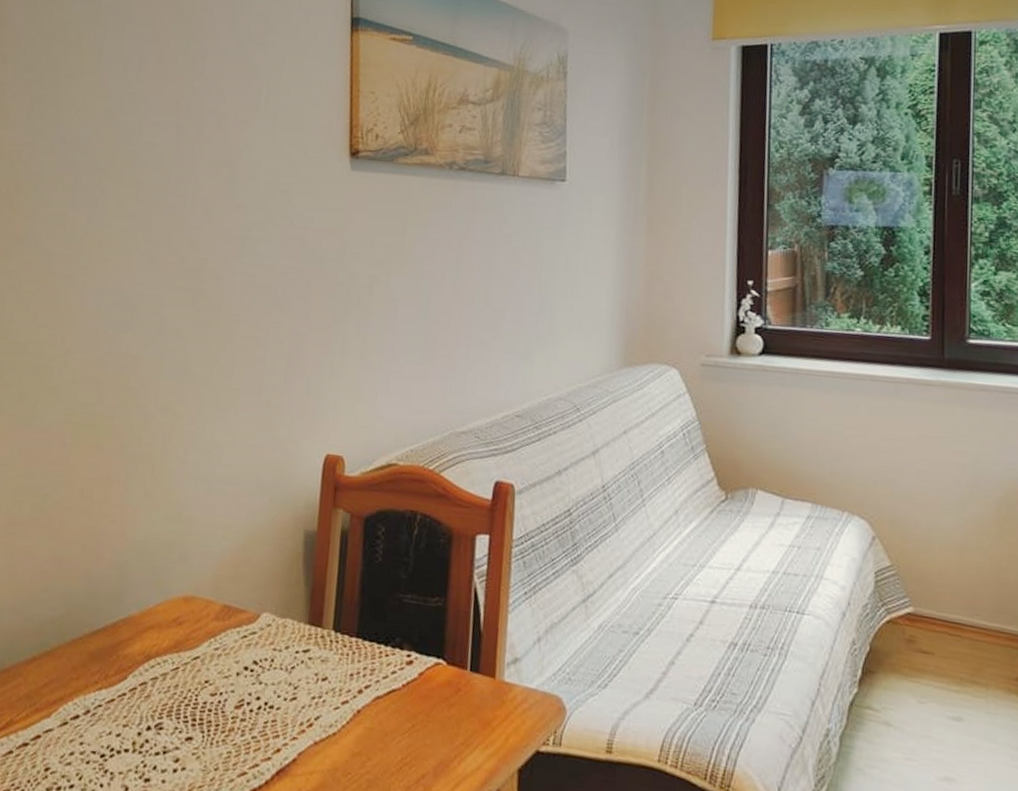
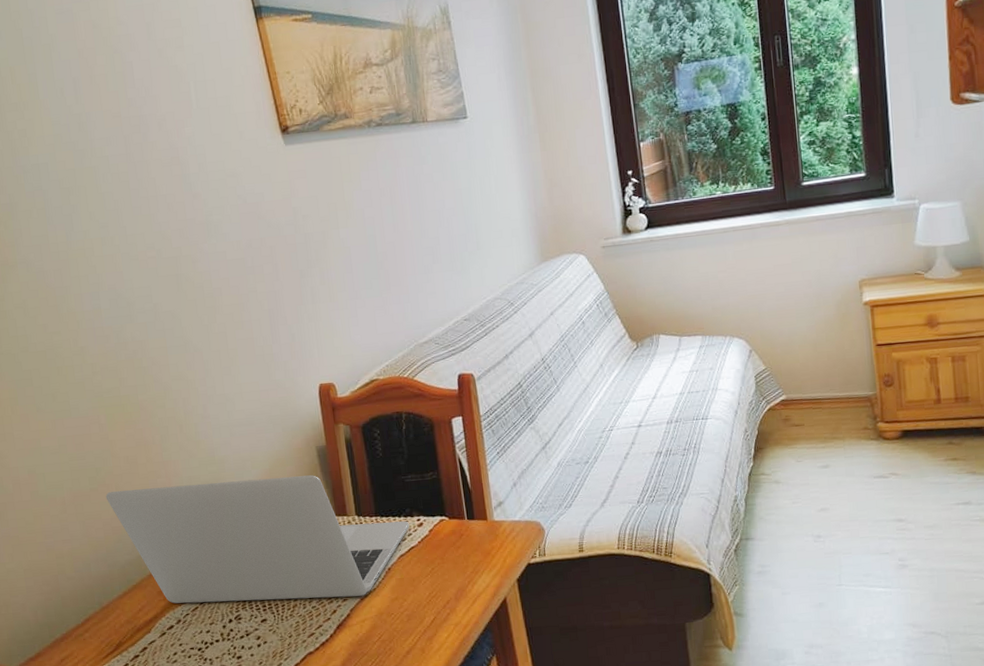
laptop: none [45,526,396,739] -> present [105,475,410,604]

